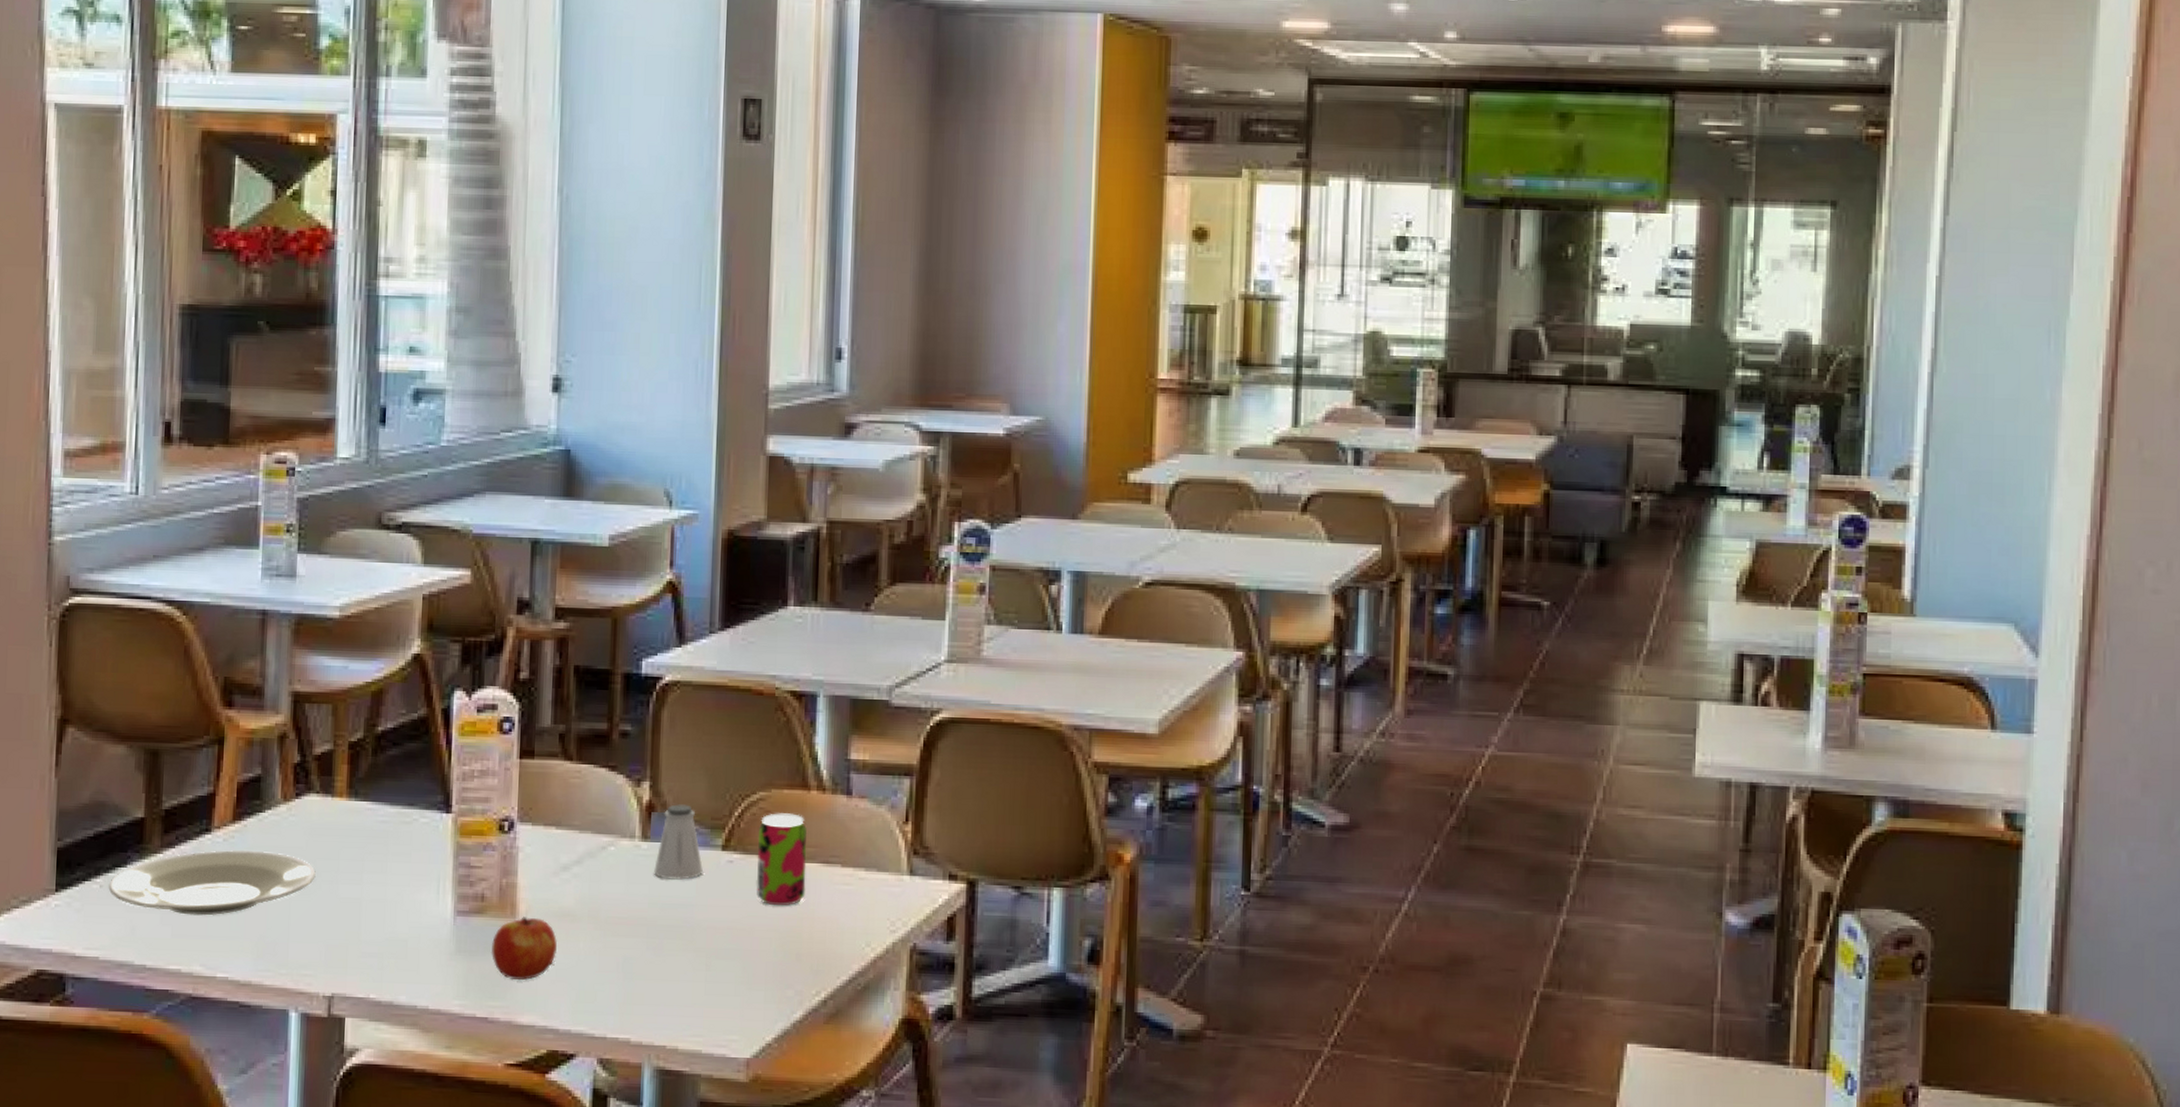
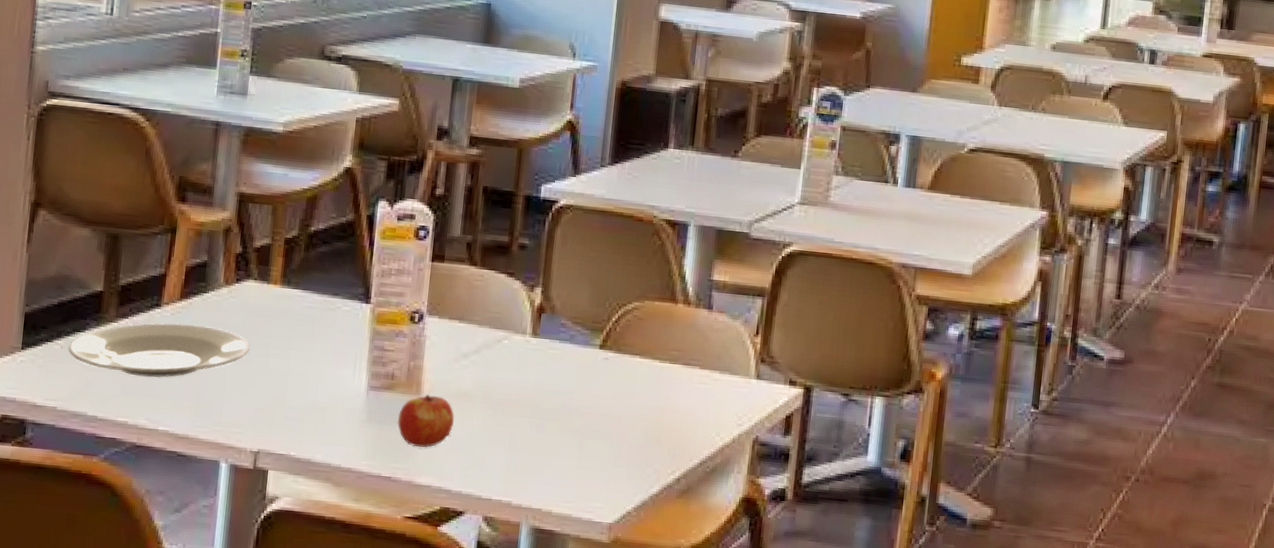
saltshaker: present [654,804,703,880] -> none [541,308,583,372]
beverage can: present [756,813,807,906] -> none [626,321,672,399]

